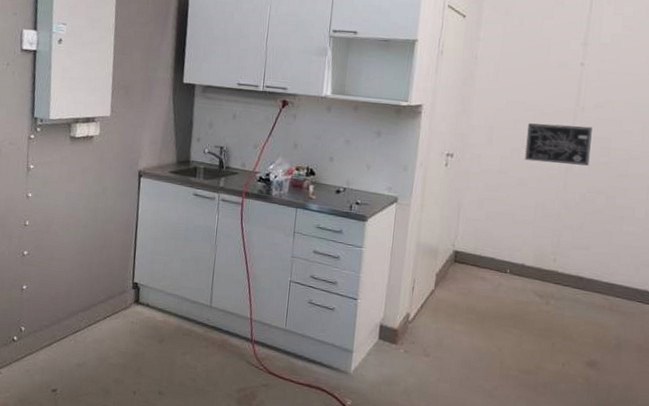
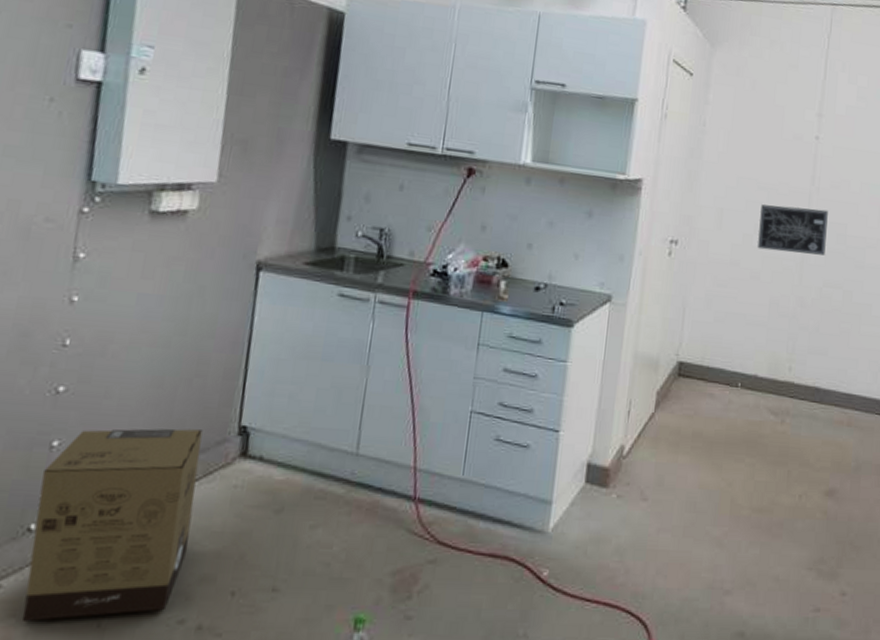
cardboard box: none [13,279,110,399] -> present [22,428,203,621]

